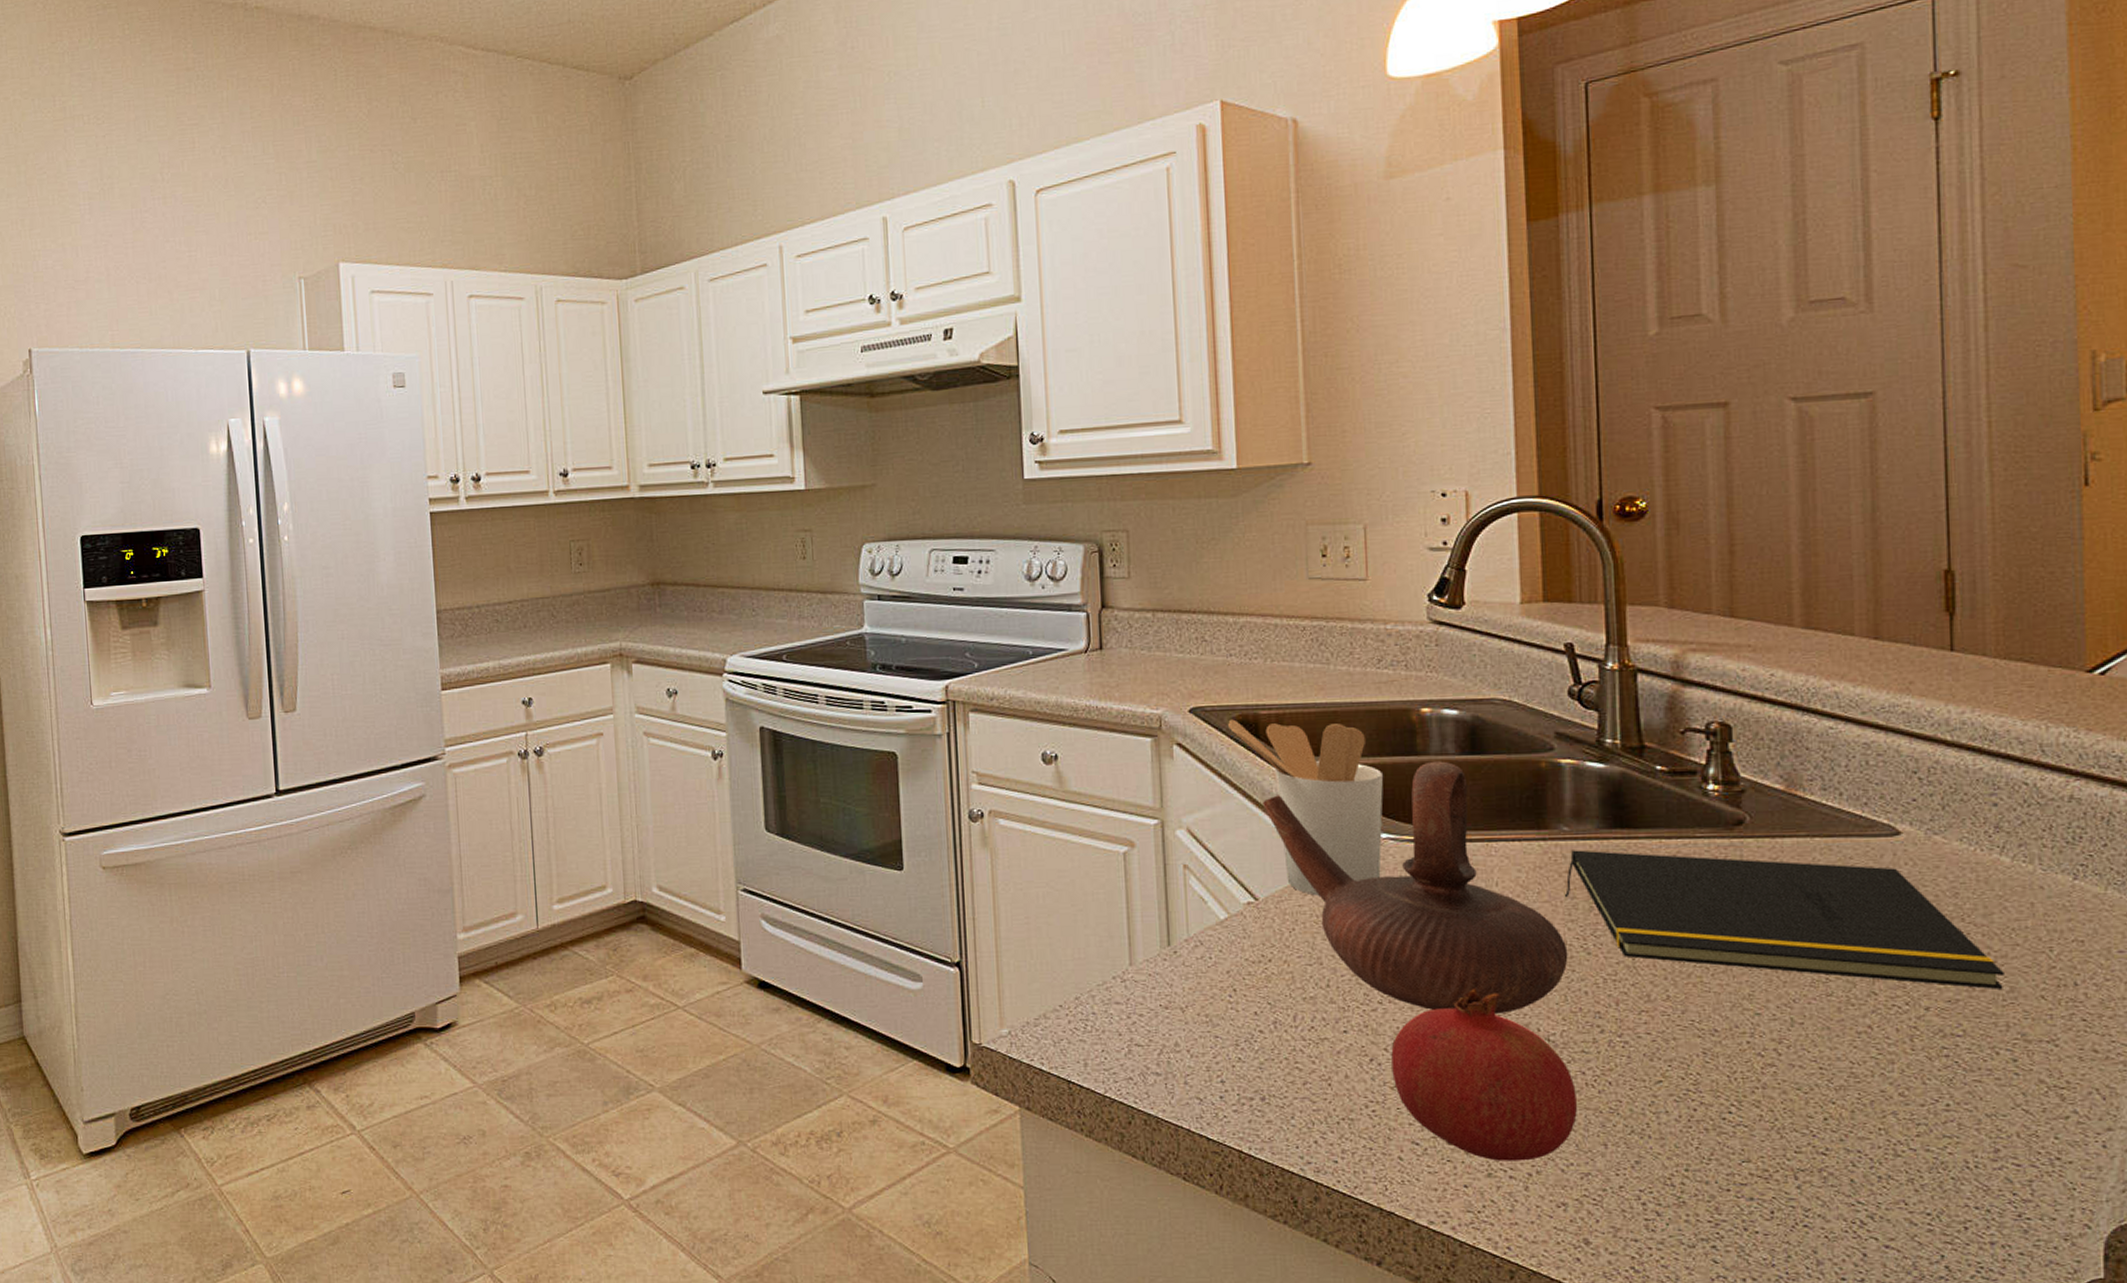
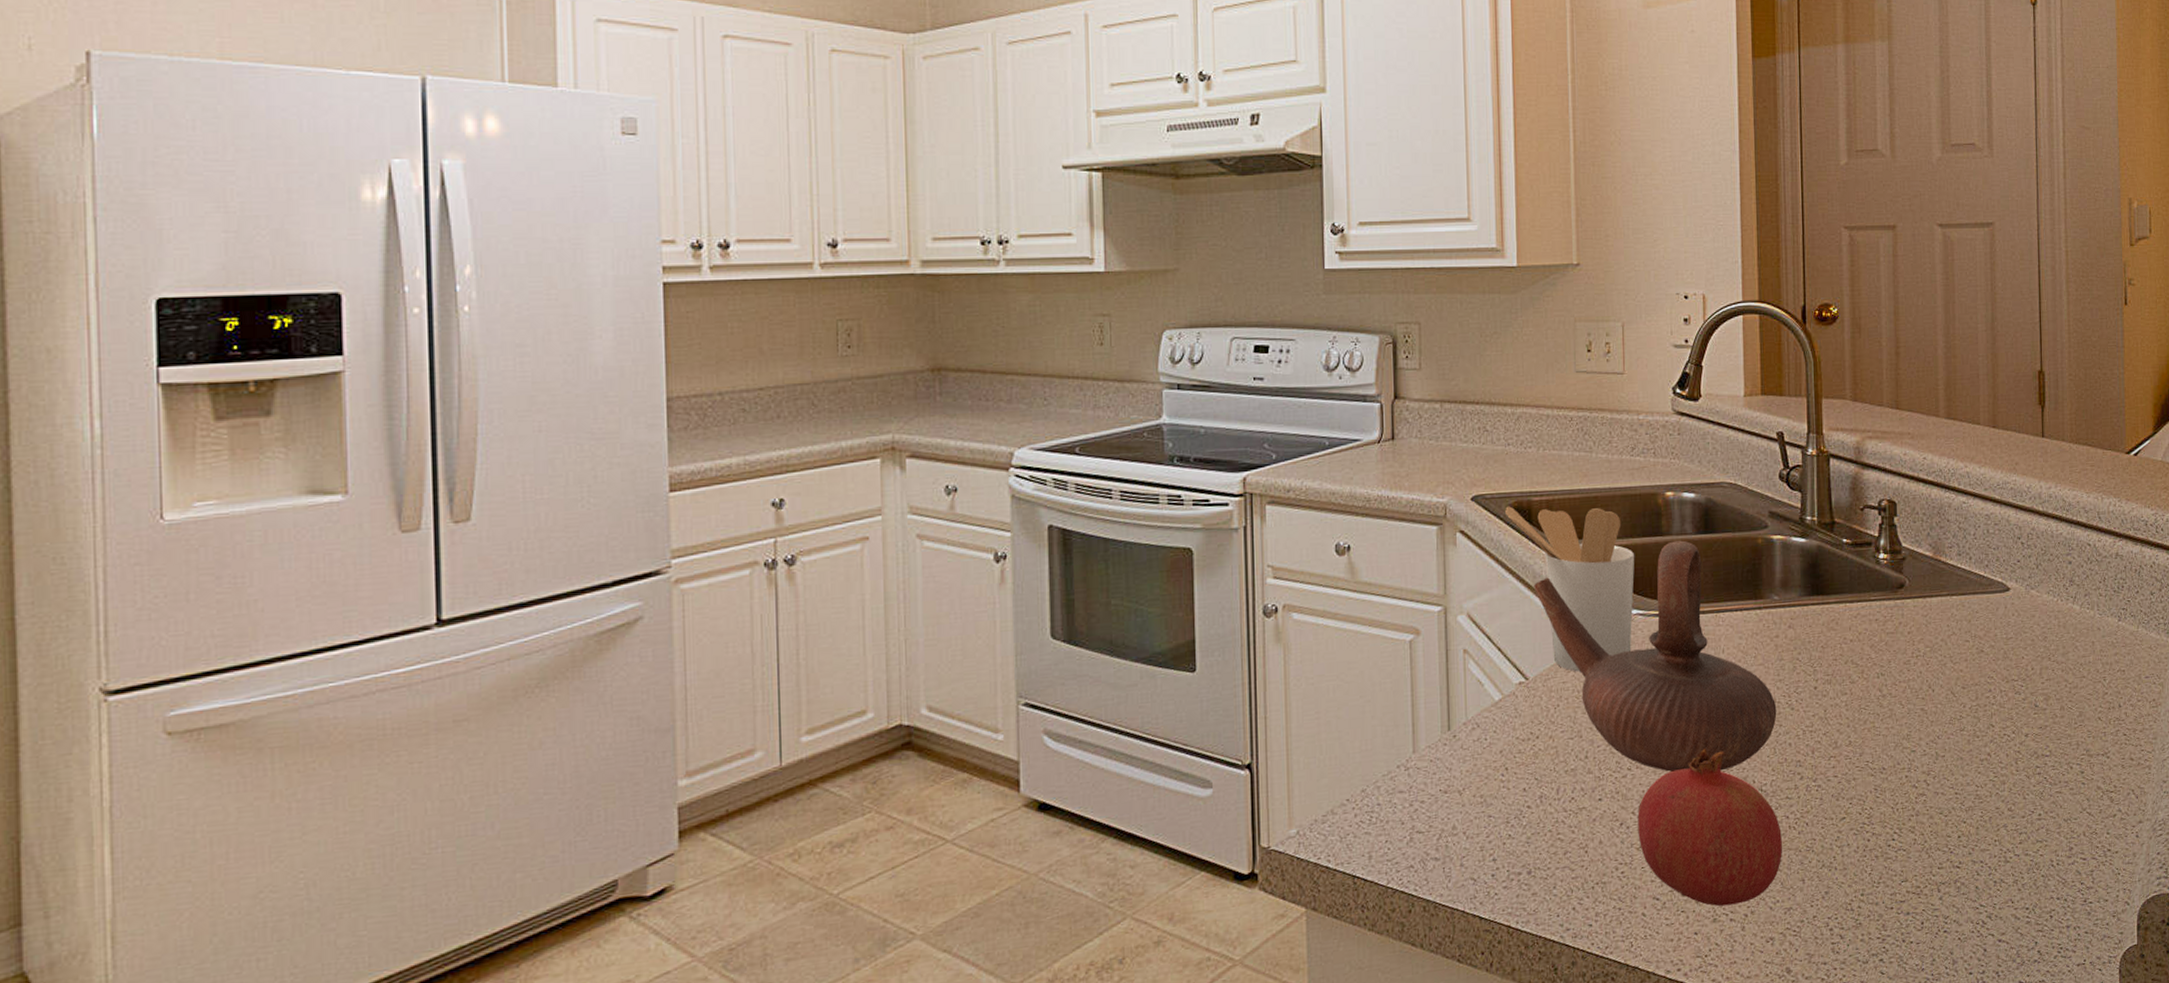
notepad: present [1564,850,2004,989] -> none [1774,616,2076,715]

